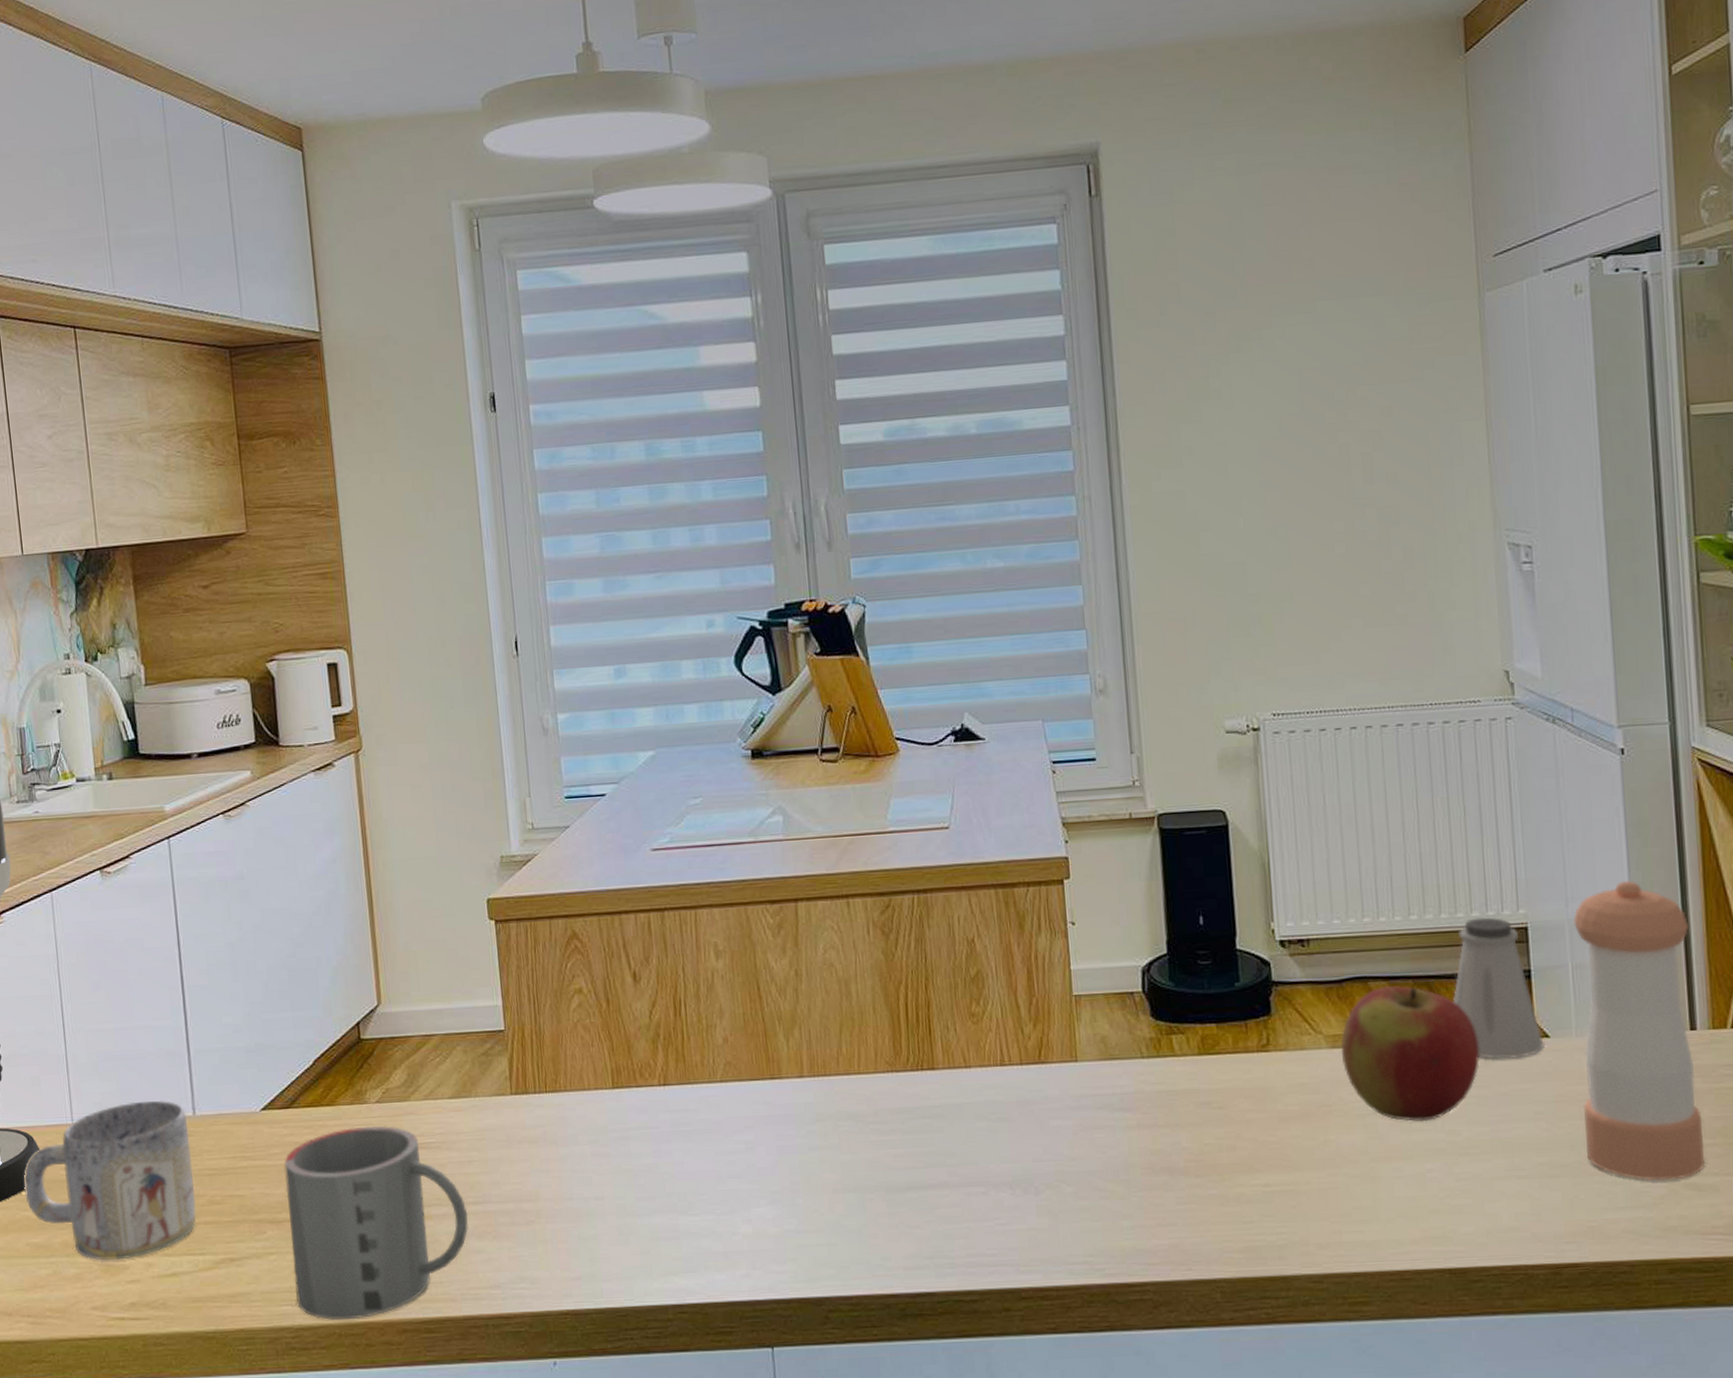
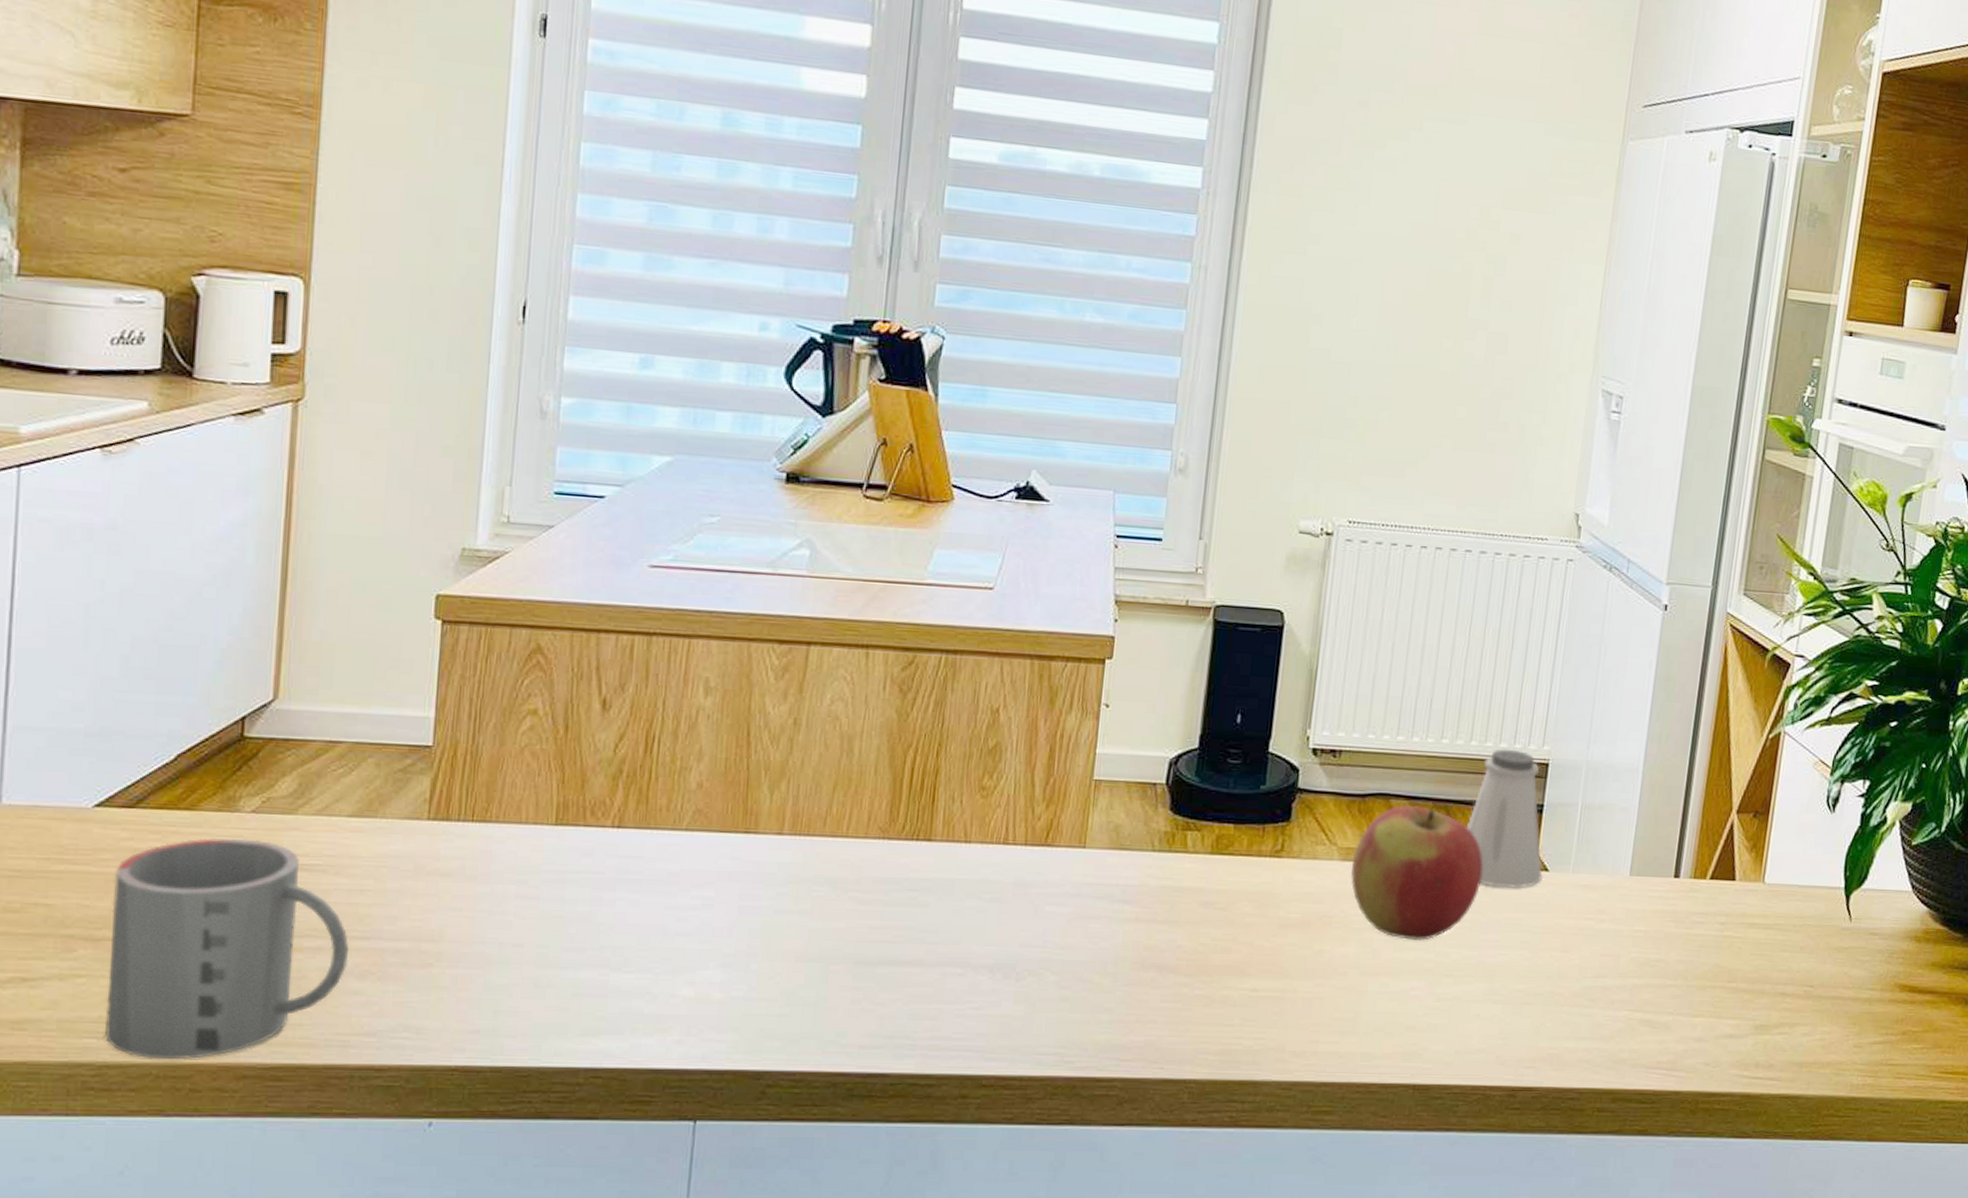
pepper shaker: present [1573,880,1704,1181] -> none [1560,730,1693,1016]

